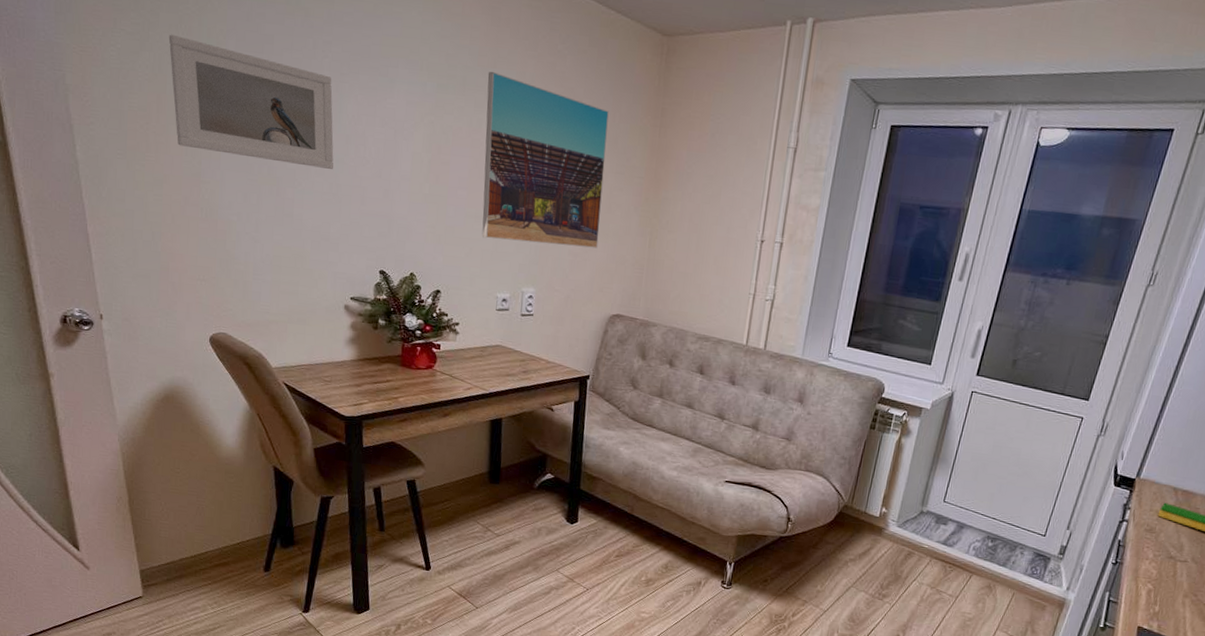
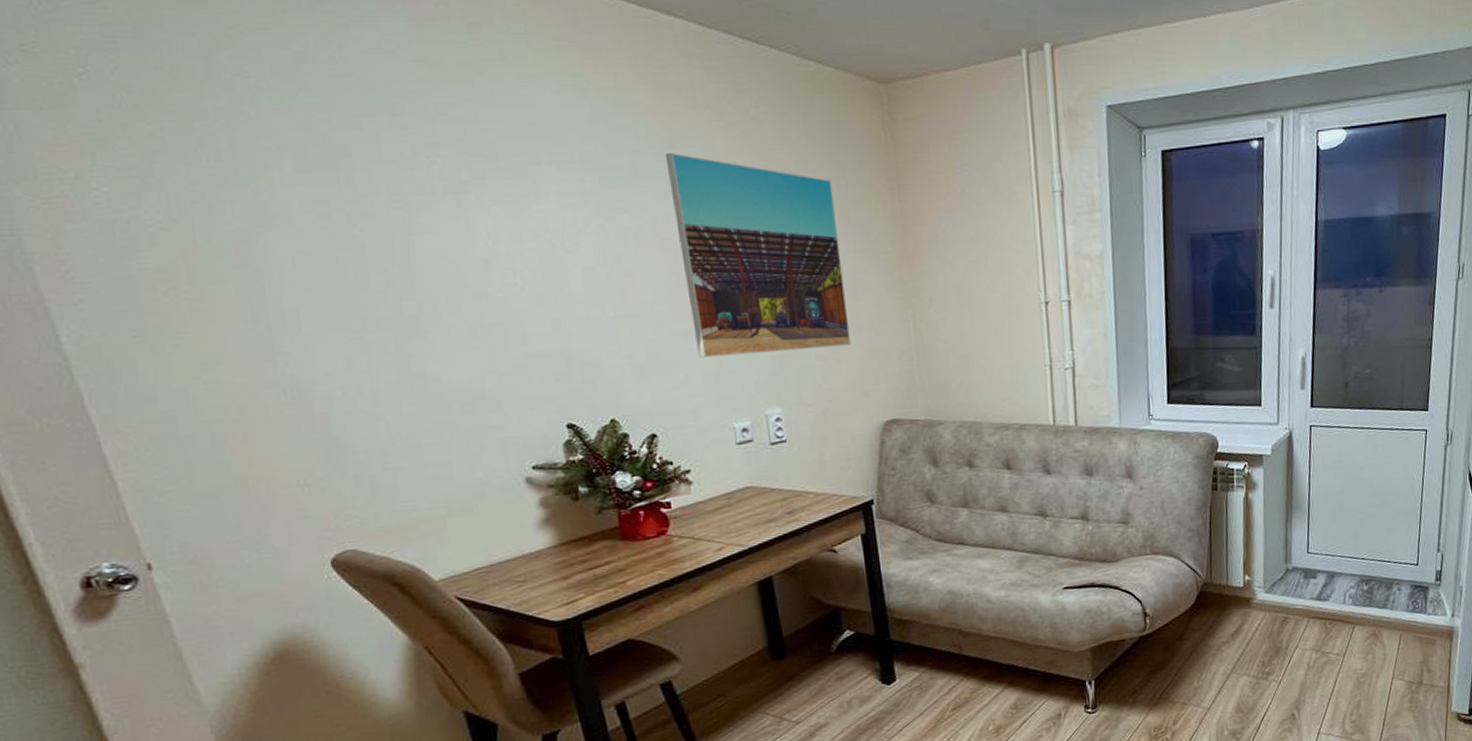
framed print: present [168,34,334,169] -> none [185,162,473,311]

